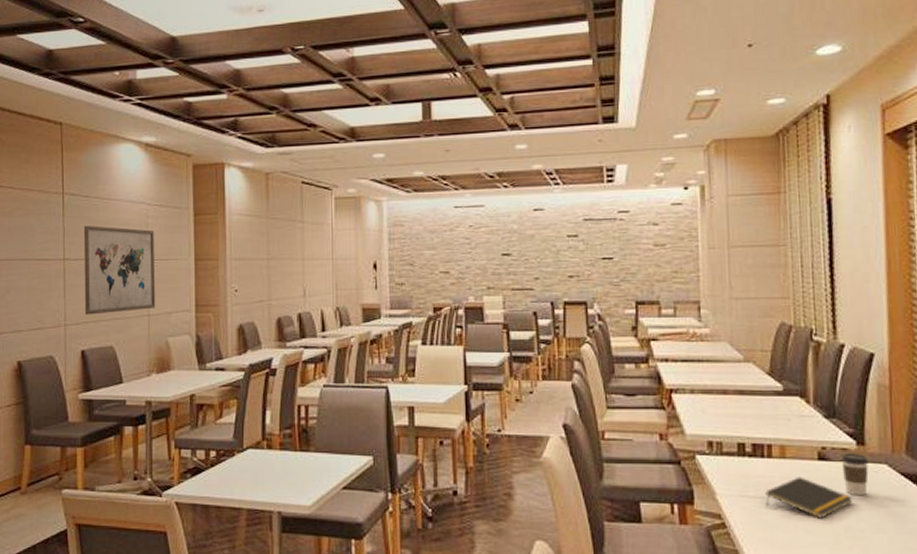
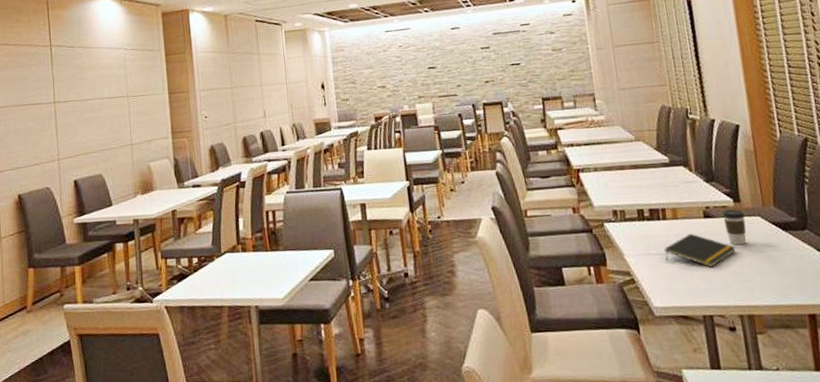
wall art: present [83,226,156,315] -> none [70,71,138,149]

